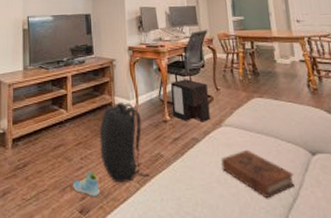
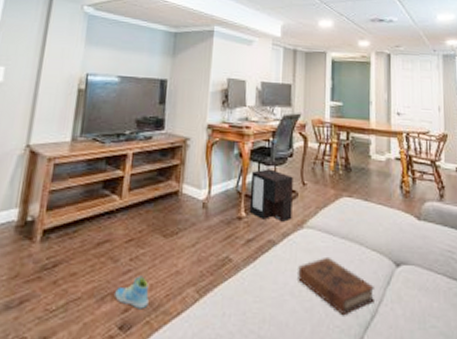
backpack: present [99,102,150,183] -> none [155,190,213,293]

